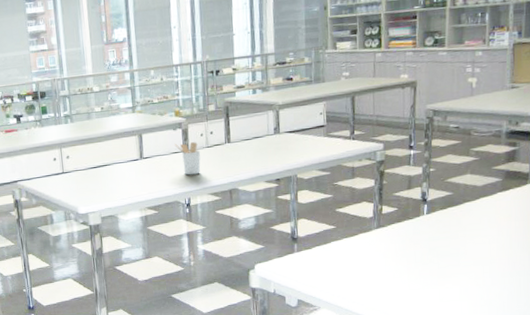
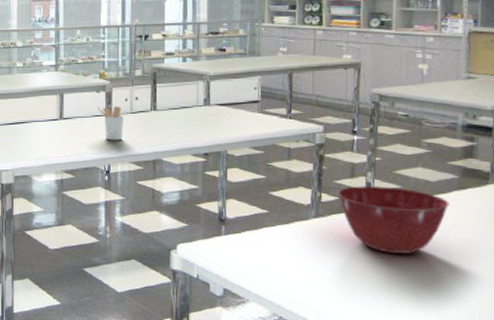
mixing bowl: none [396,194,494,254] -> present [337,186,450,254]

